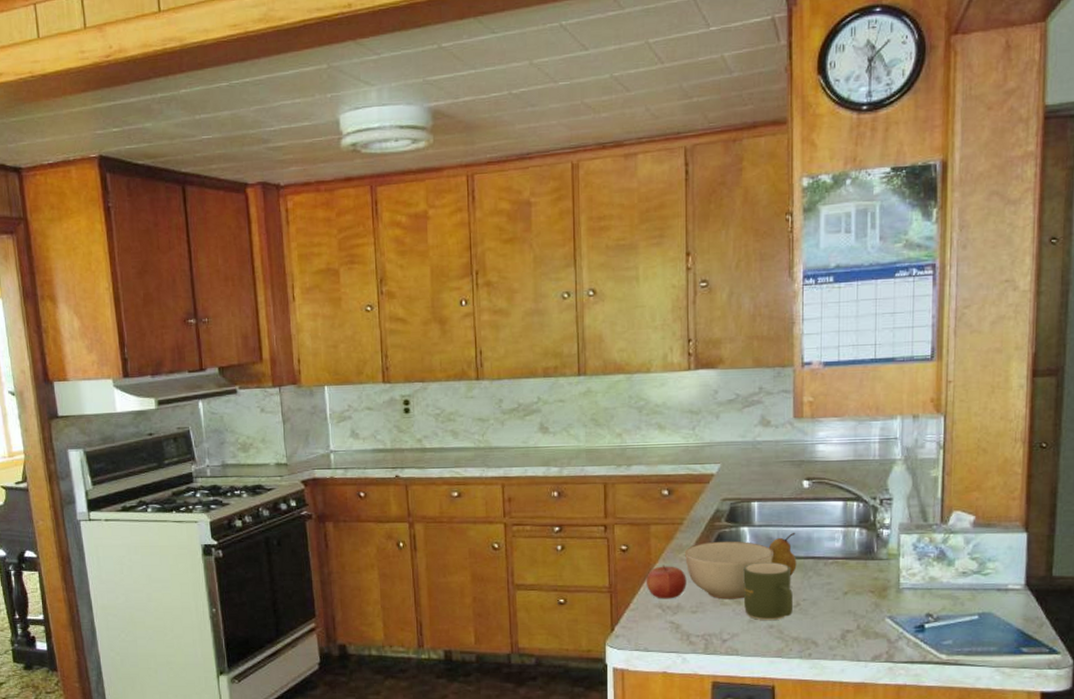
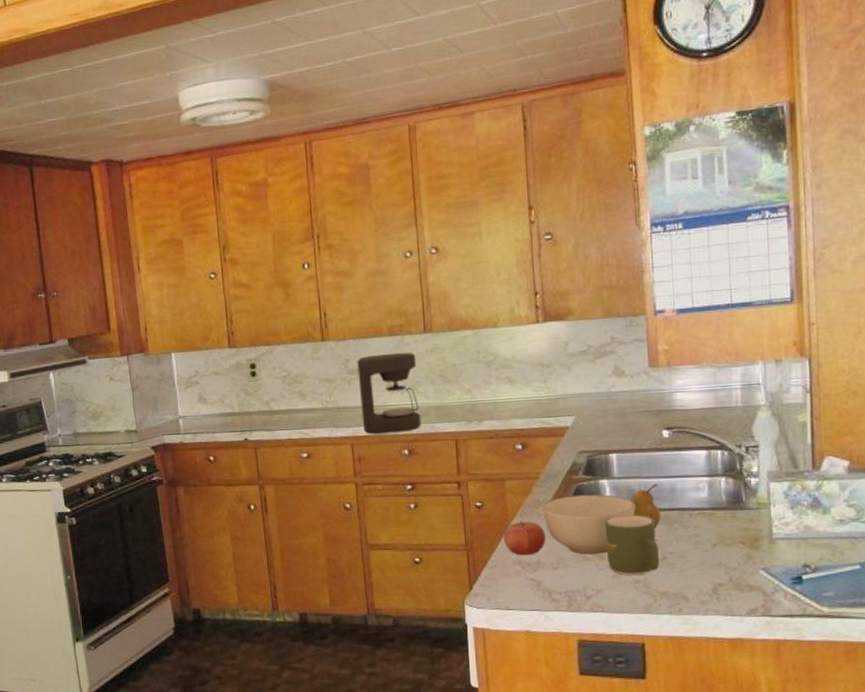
coffee maker: none [511,394,572,476] -> present [357,352,422,435]

